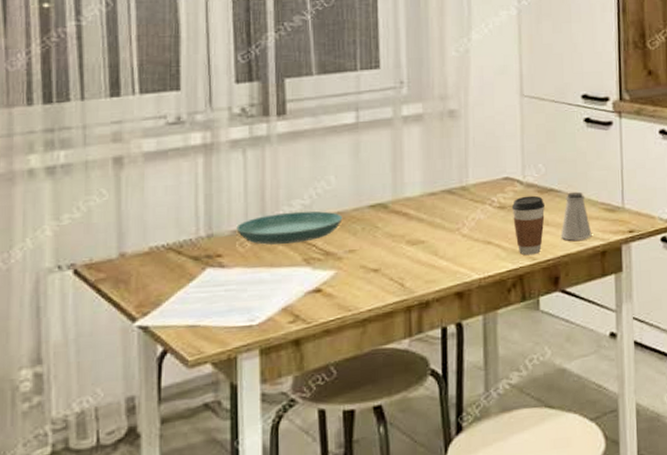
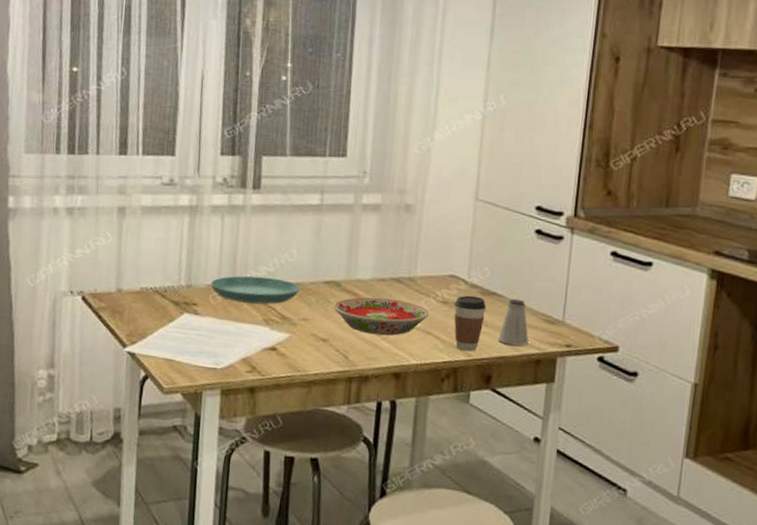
bowl: none [381,213,487,255] -> present [332,297,430,336]

